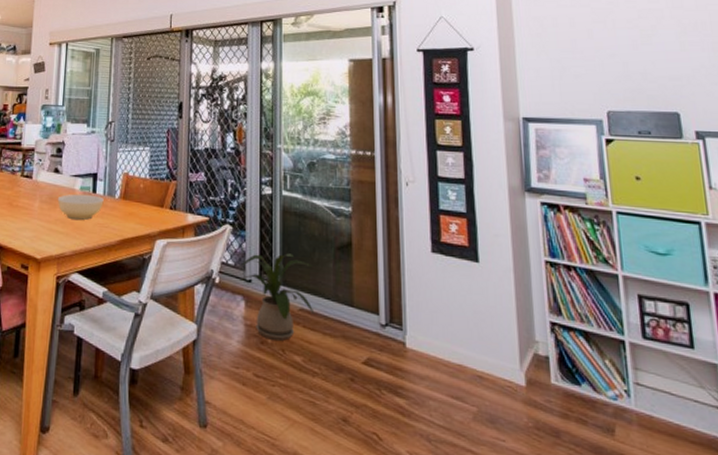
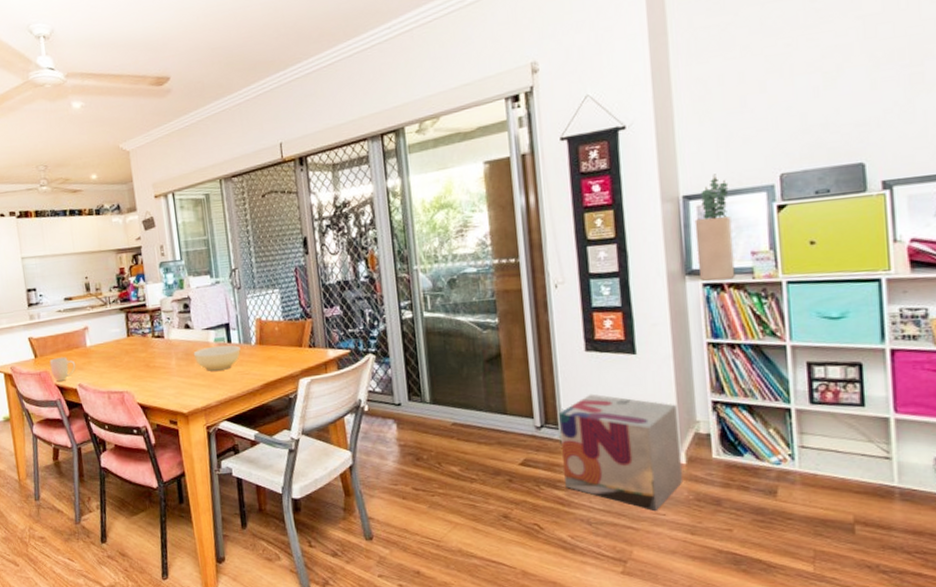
house plant: present [241,253,315,341] -> none [388,373,468,456]
letter cube: none [404,297,523,435] -> present [559,394,684,511]
vase: none [533,102,570,202] -> present [694,174,735,282]

